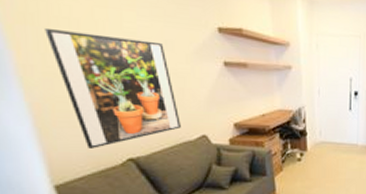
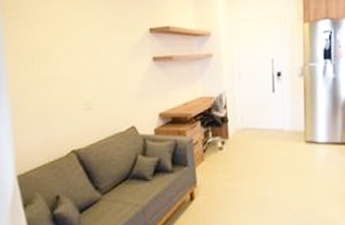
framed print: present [45,27,181,149] -> none [29,47,115,142]

